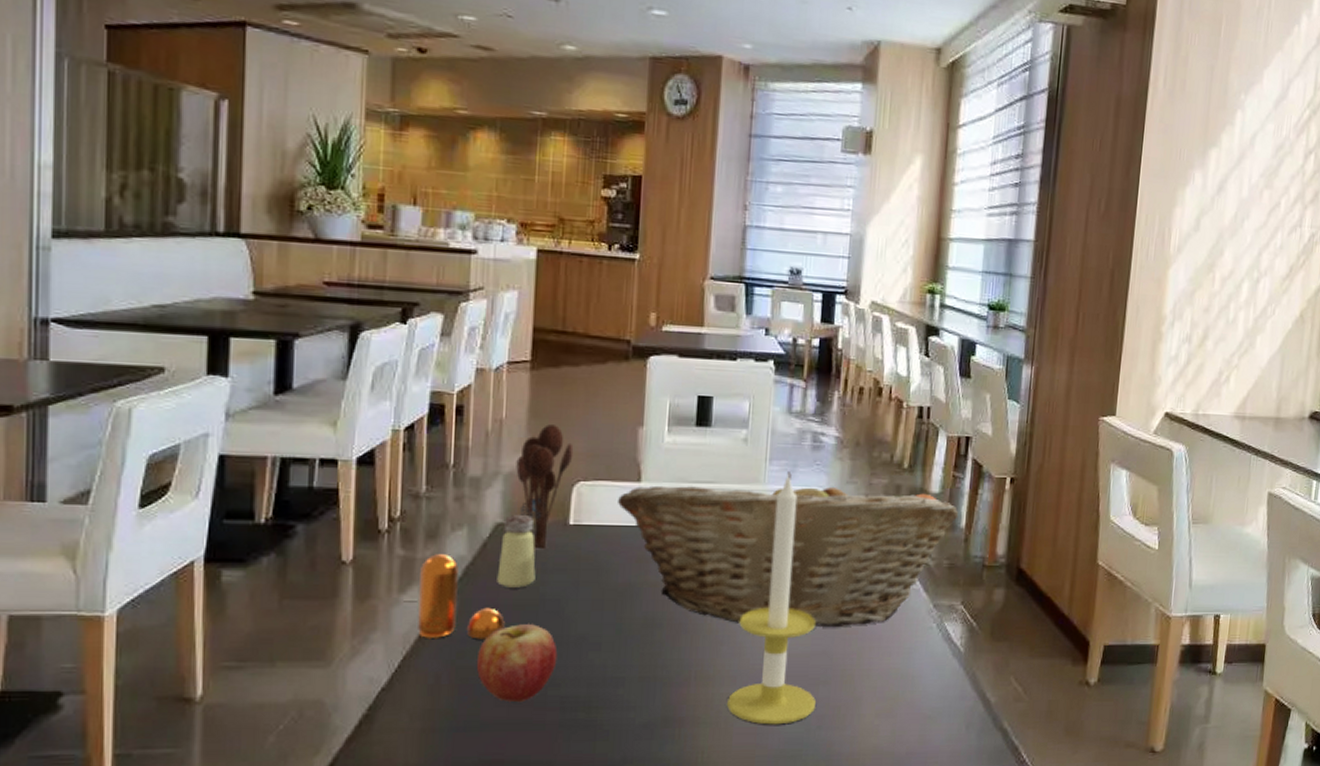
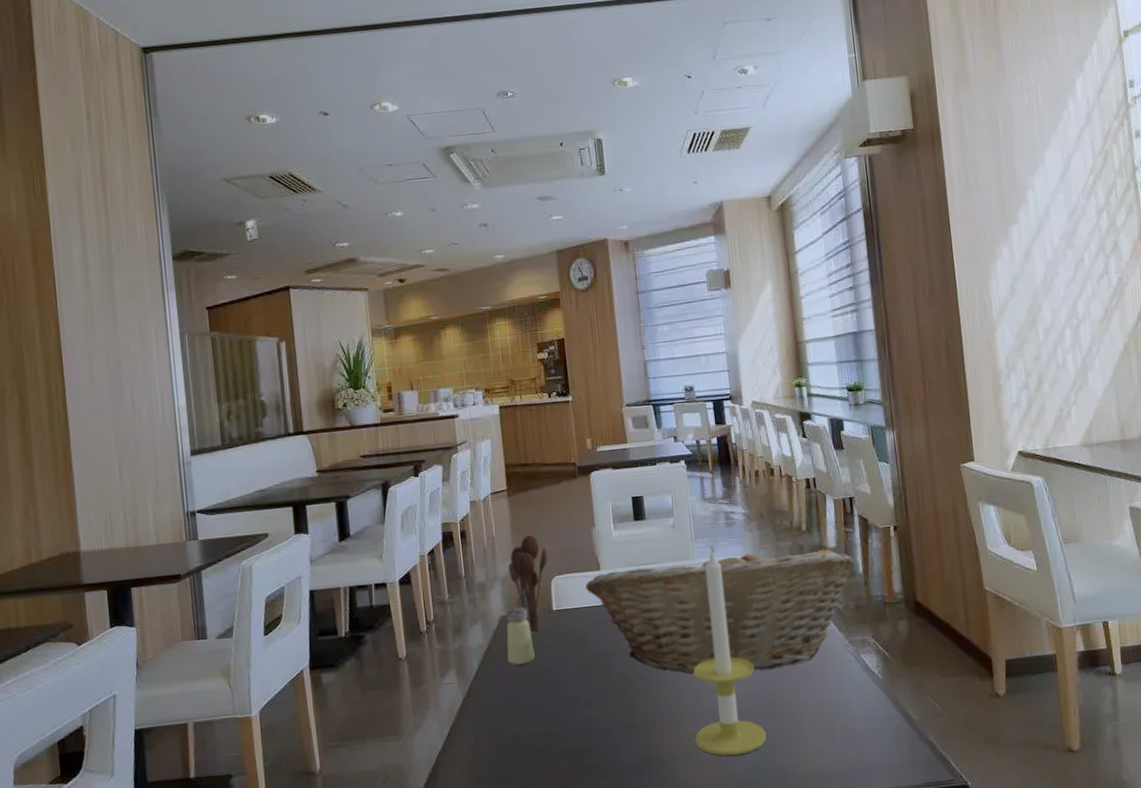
pepper shaker: present [418,554,505,640] -> none [453,644,519,711]
fruit: present [476,624,558,703] -> none [502,691,561,755]

